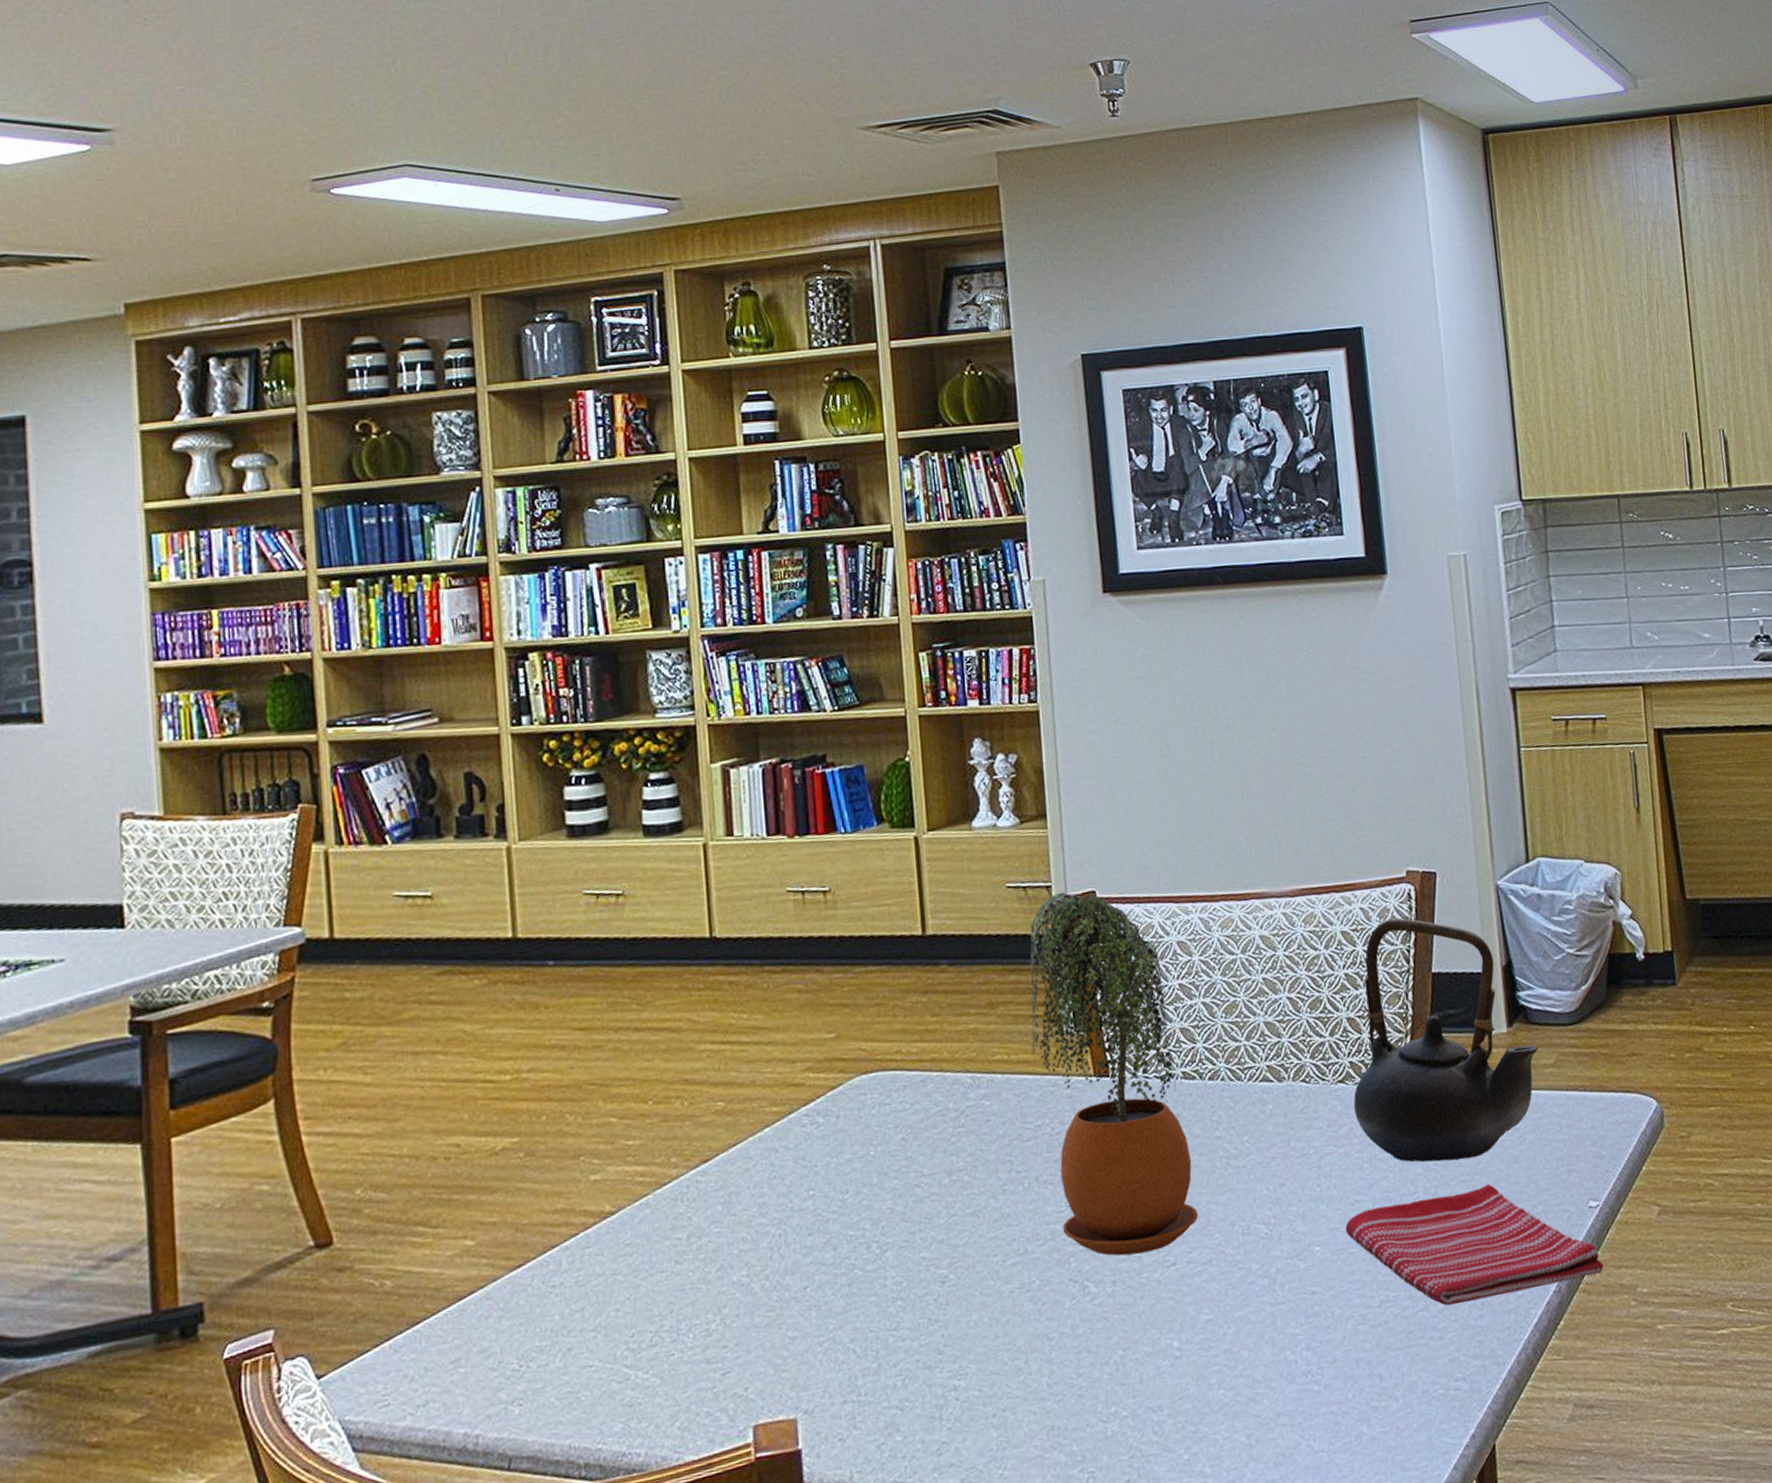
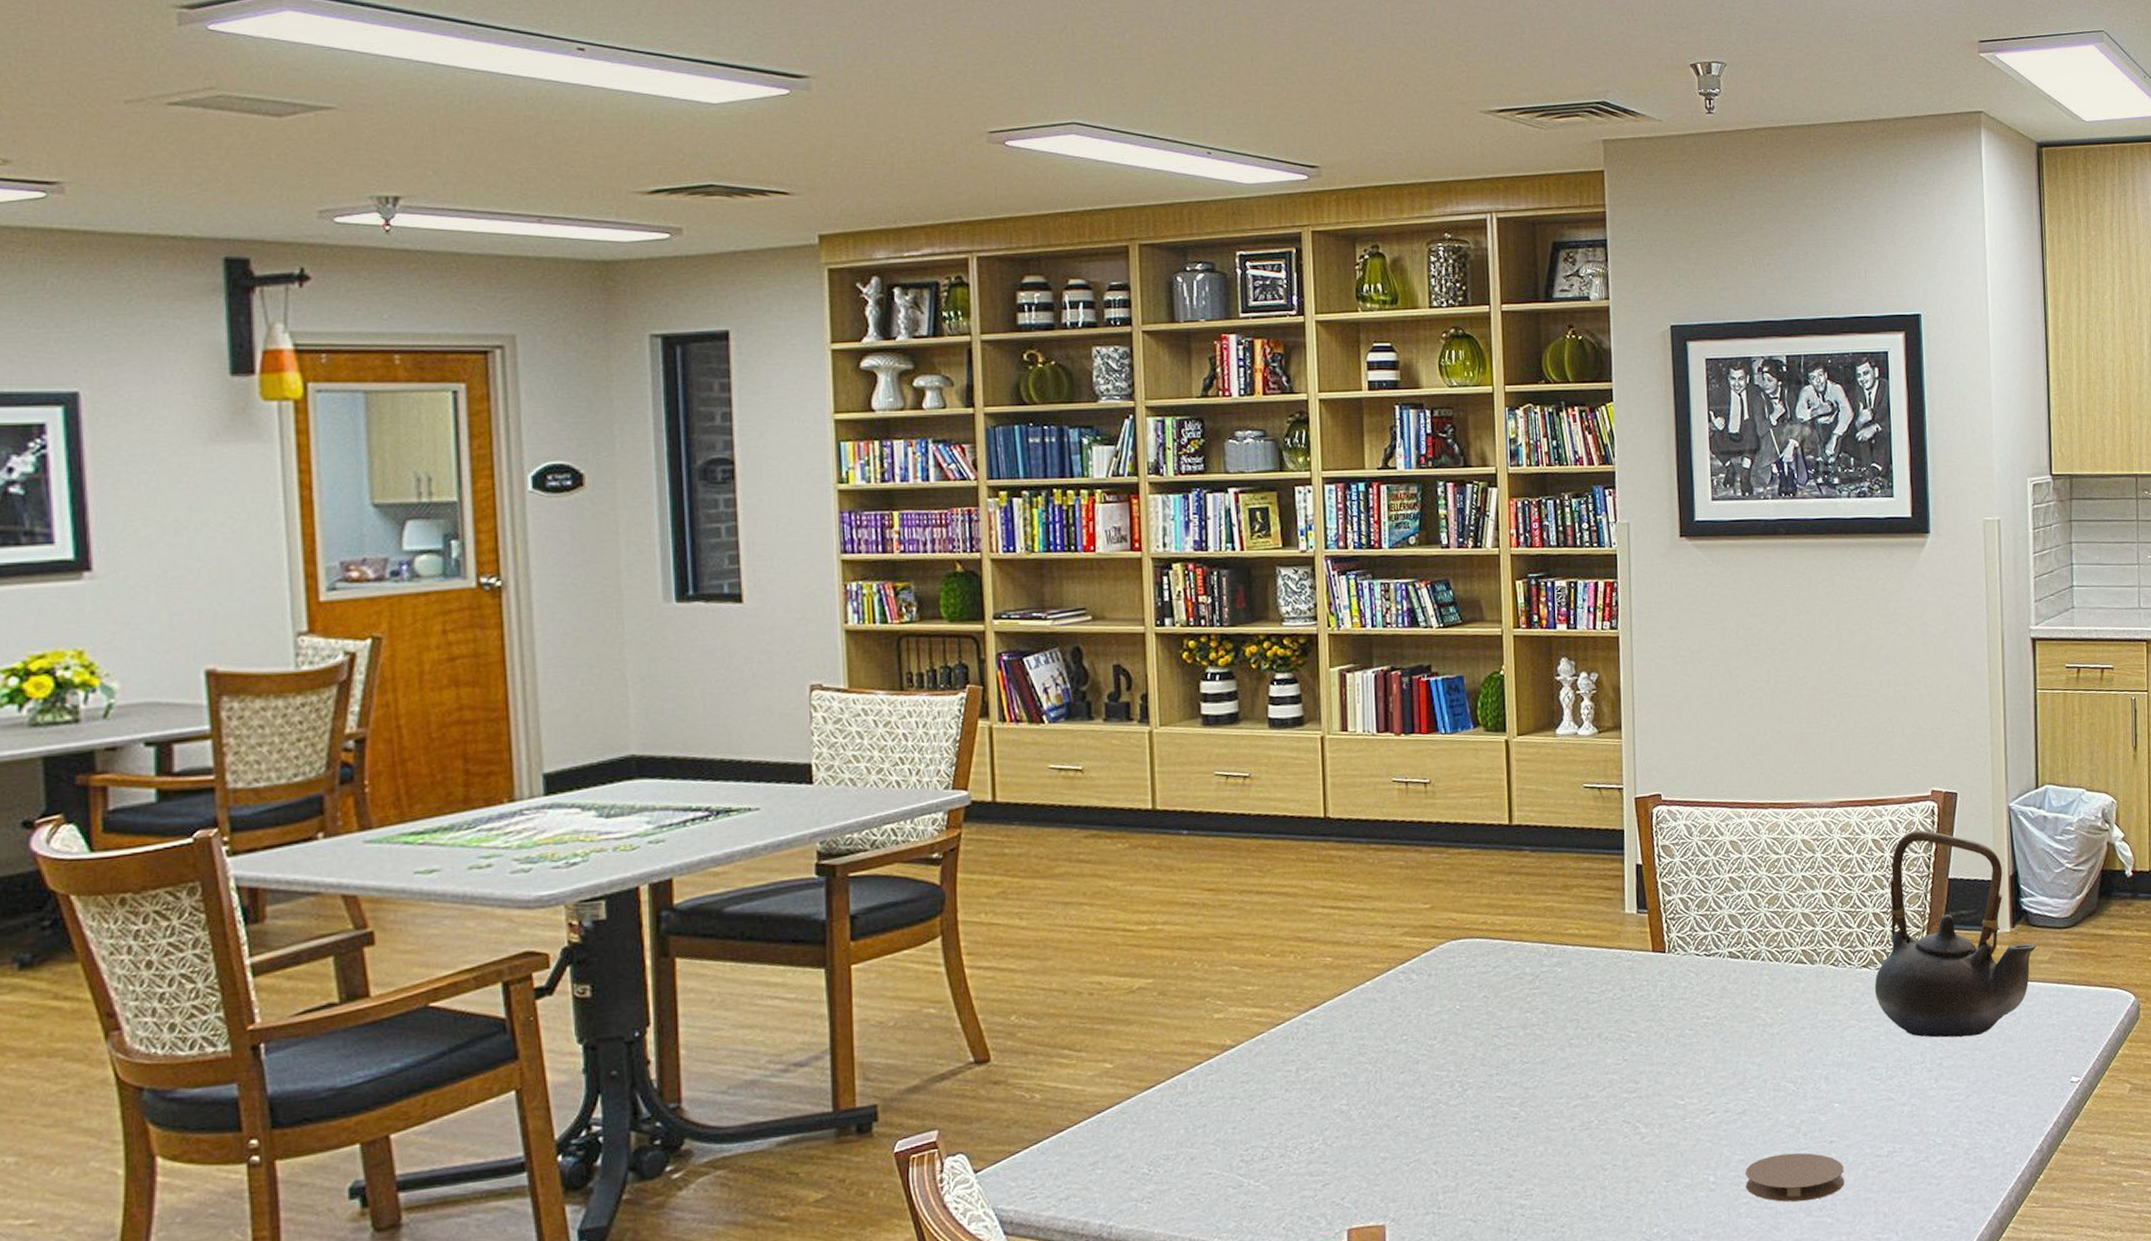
potted plant: present [1030,892,1199,1256] -> none [1599,794,1737,1104]
coaster: none [1215,1307,1332,1368] -> present [1745,1152,1845,1202]
dish towel: present [1345,1184,1604,1306] -> none [1861,1058,2080,1158]

